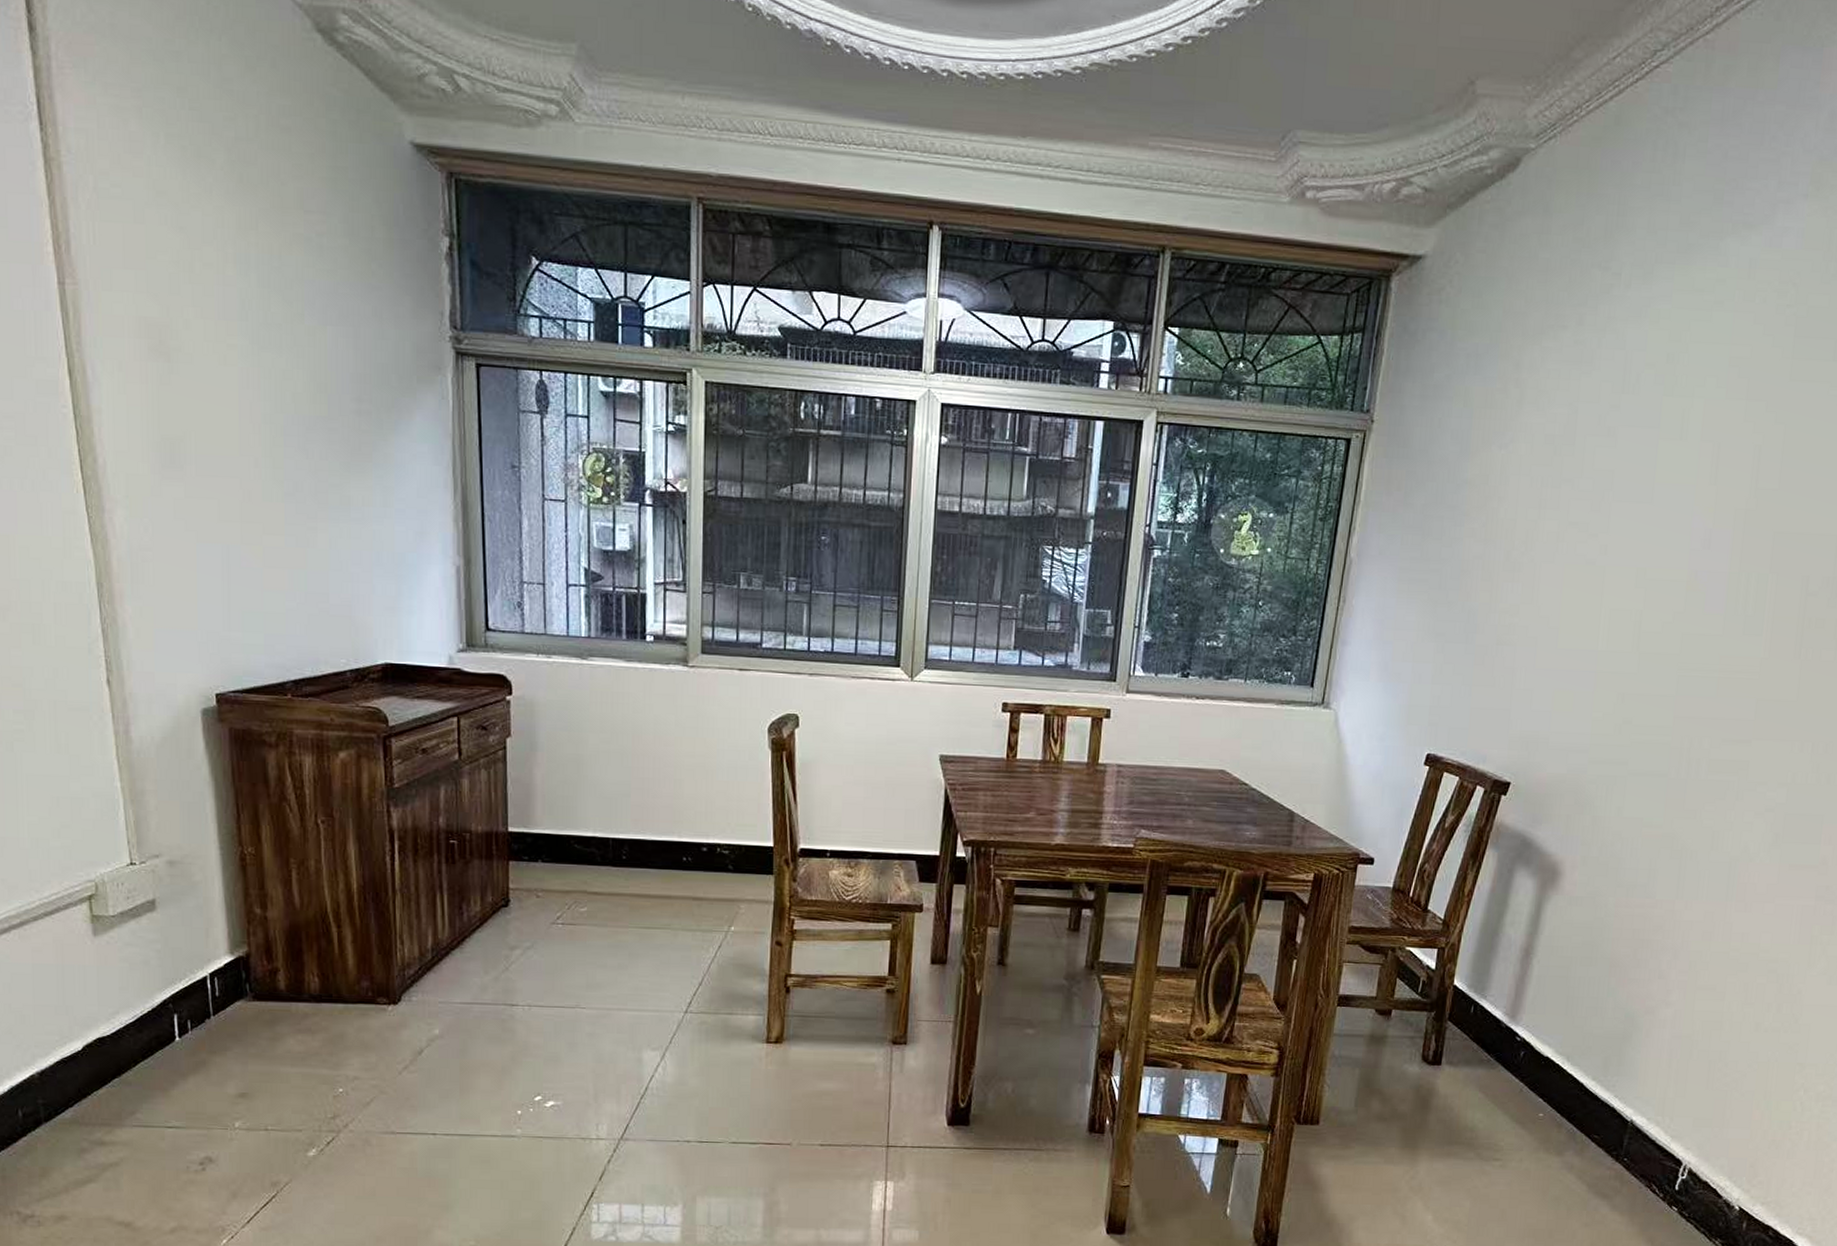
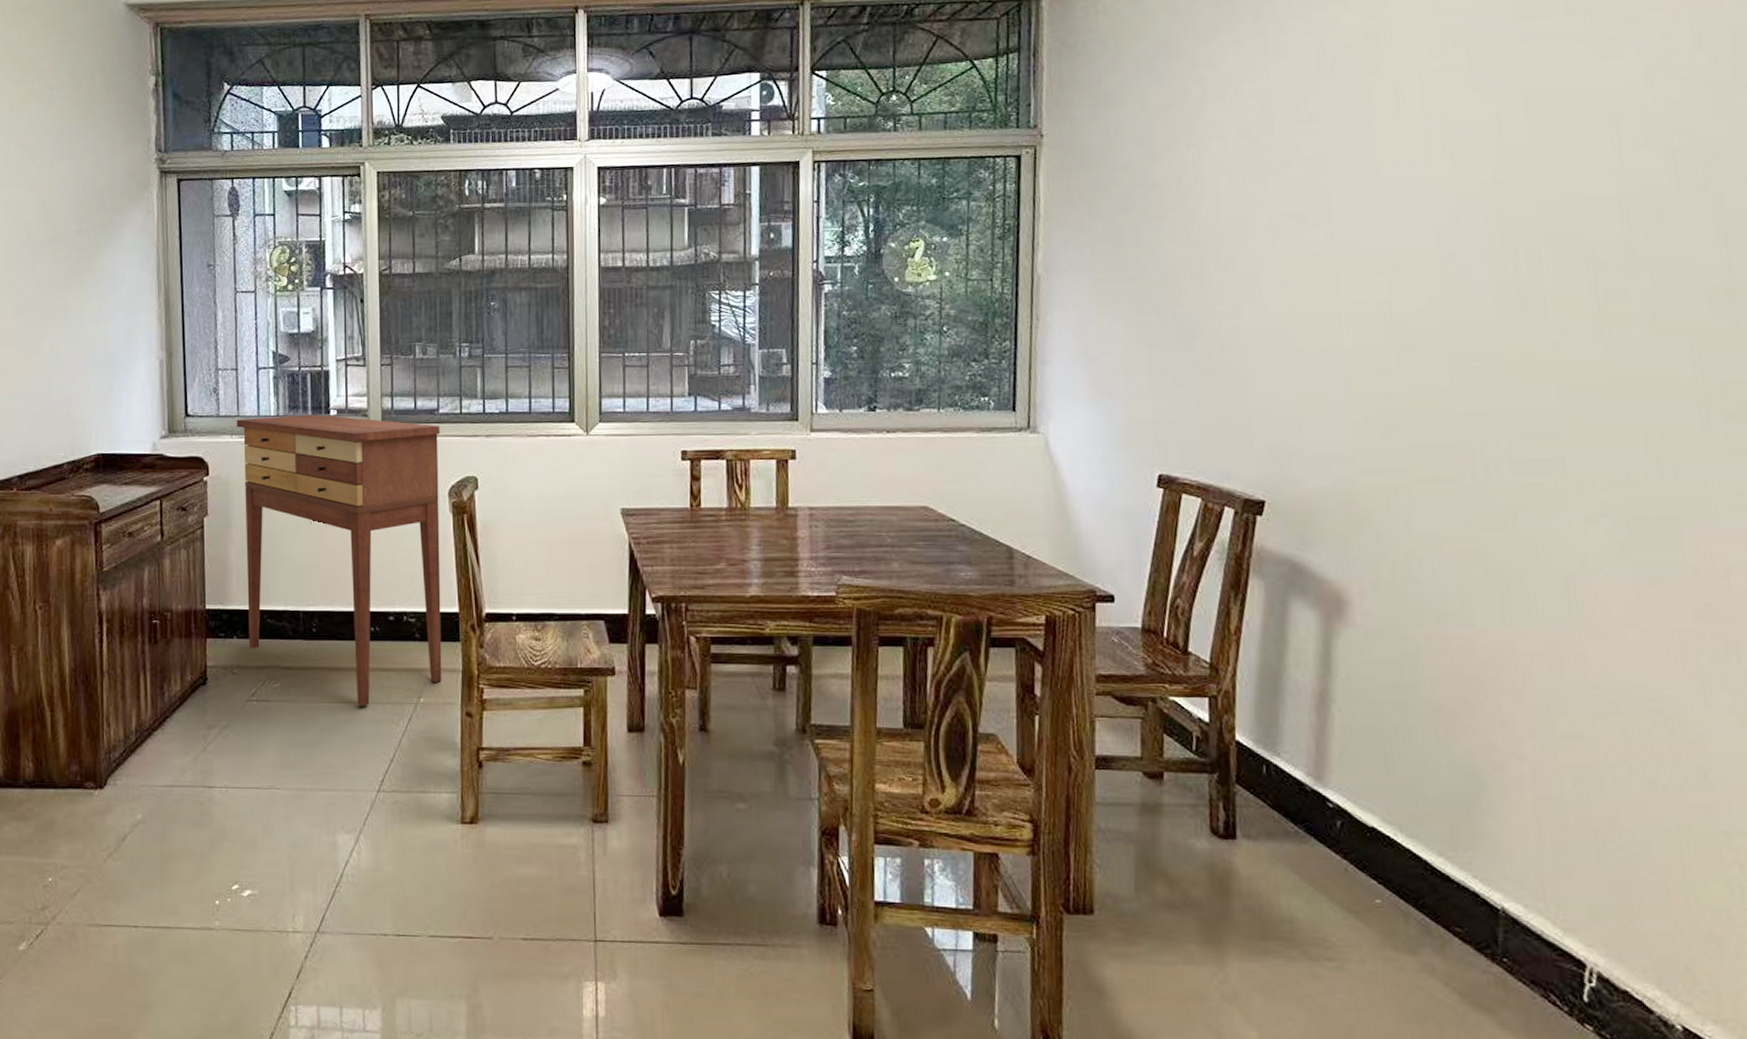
console table: none [543,637,763,933] -> present [236,414,442,706]

